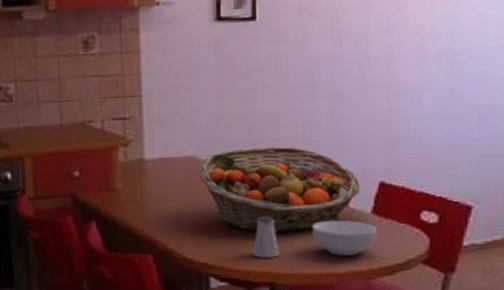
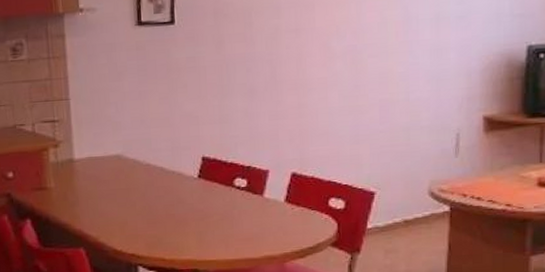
fruit basket: present [199,146,359,232] -> none [125,143,273,223]
saltshaker: present [252,217,280,258] -> none [176,209,202,247]
cereal bowl: present [312,221,377,256] -> none [231,209,290,242]

